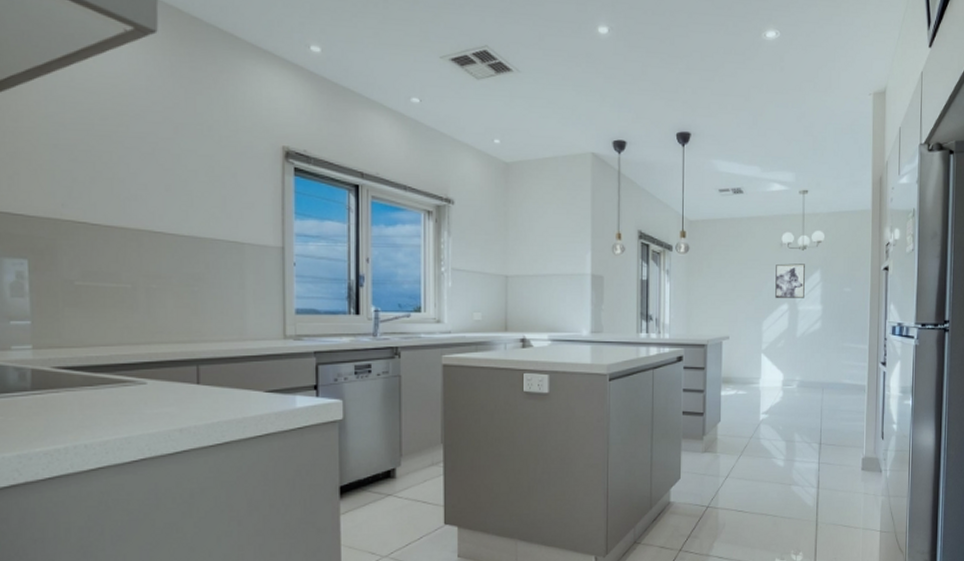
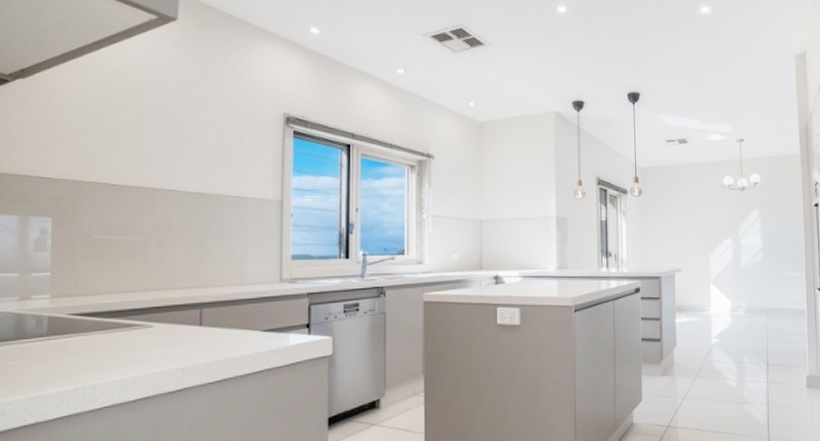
wall art: present [775,263,805,298] -> none [719,203,746,233]

